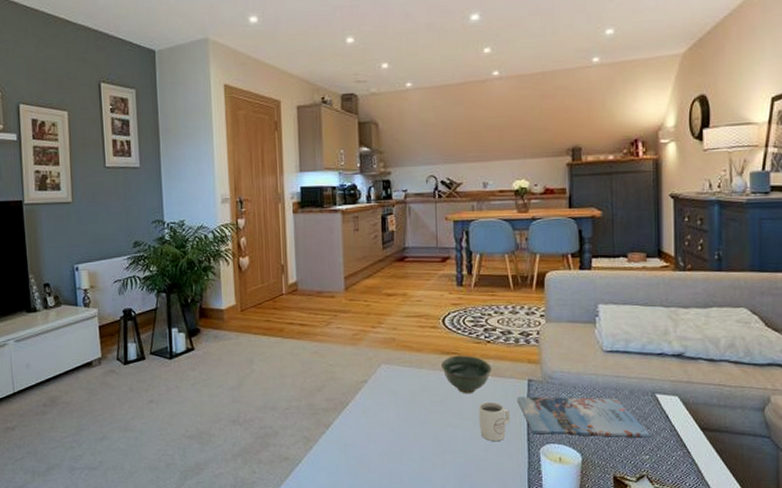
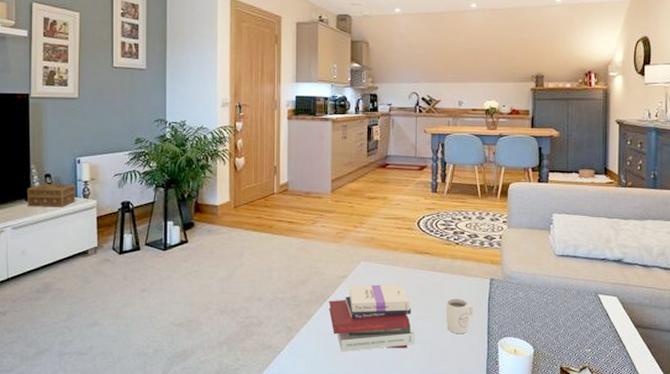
decorative box: none [27,293,77,319] -> present [27,184,76,207]
books: none [347,389,446,462] -> present [328,284,415,351]
bowl: present [440,355,492,394] -> none [414,255,459,291]
magazine: present [517,396,651,438] -> none [480,294,593,333]

